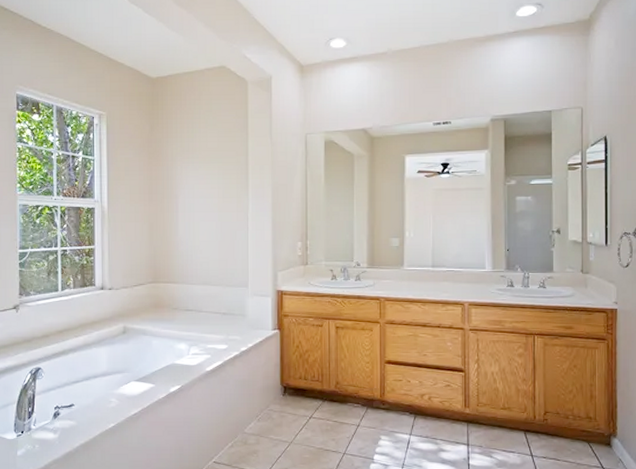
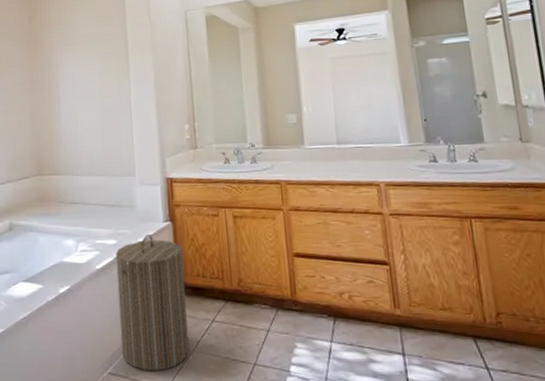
laundry hamper: none [225,340,289,460] -> present [115,233,190,371]

